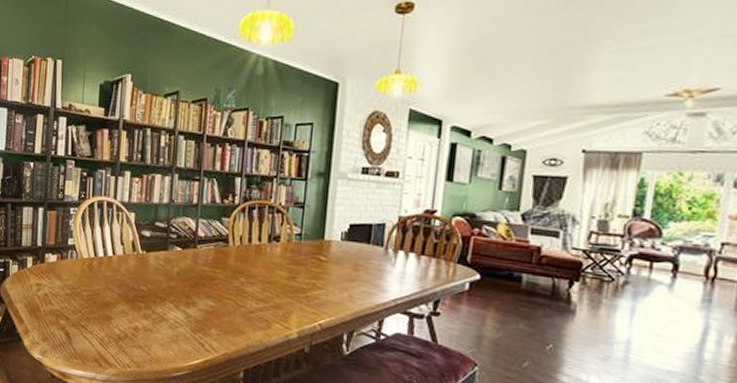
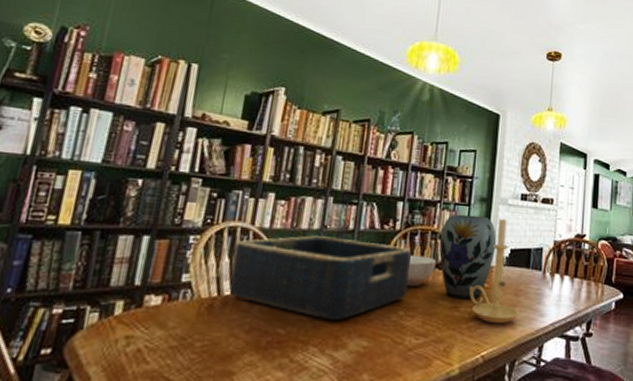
basket: none [102,209,250,283] -> present [229,235,411,321]
bowl: none [246,228,275,257] -> present [406,255,437,287]
vase: none [276,189,335,272] -> present [439,214,496,300]
candle holder: none [307,183,358,296] -> present [469,209,519,324]

